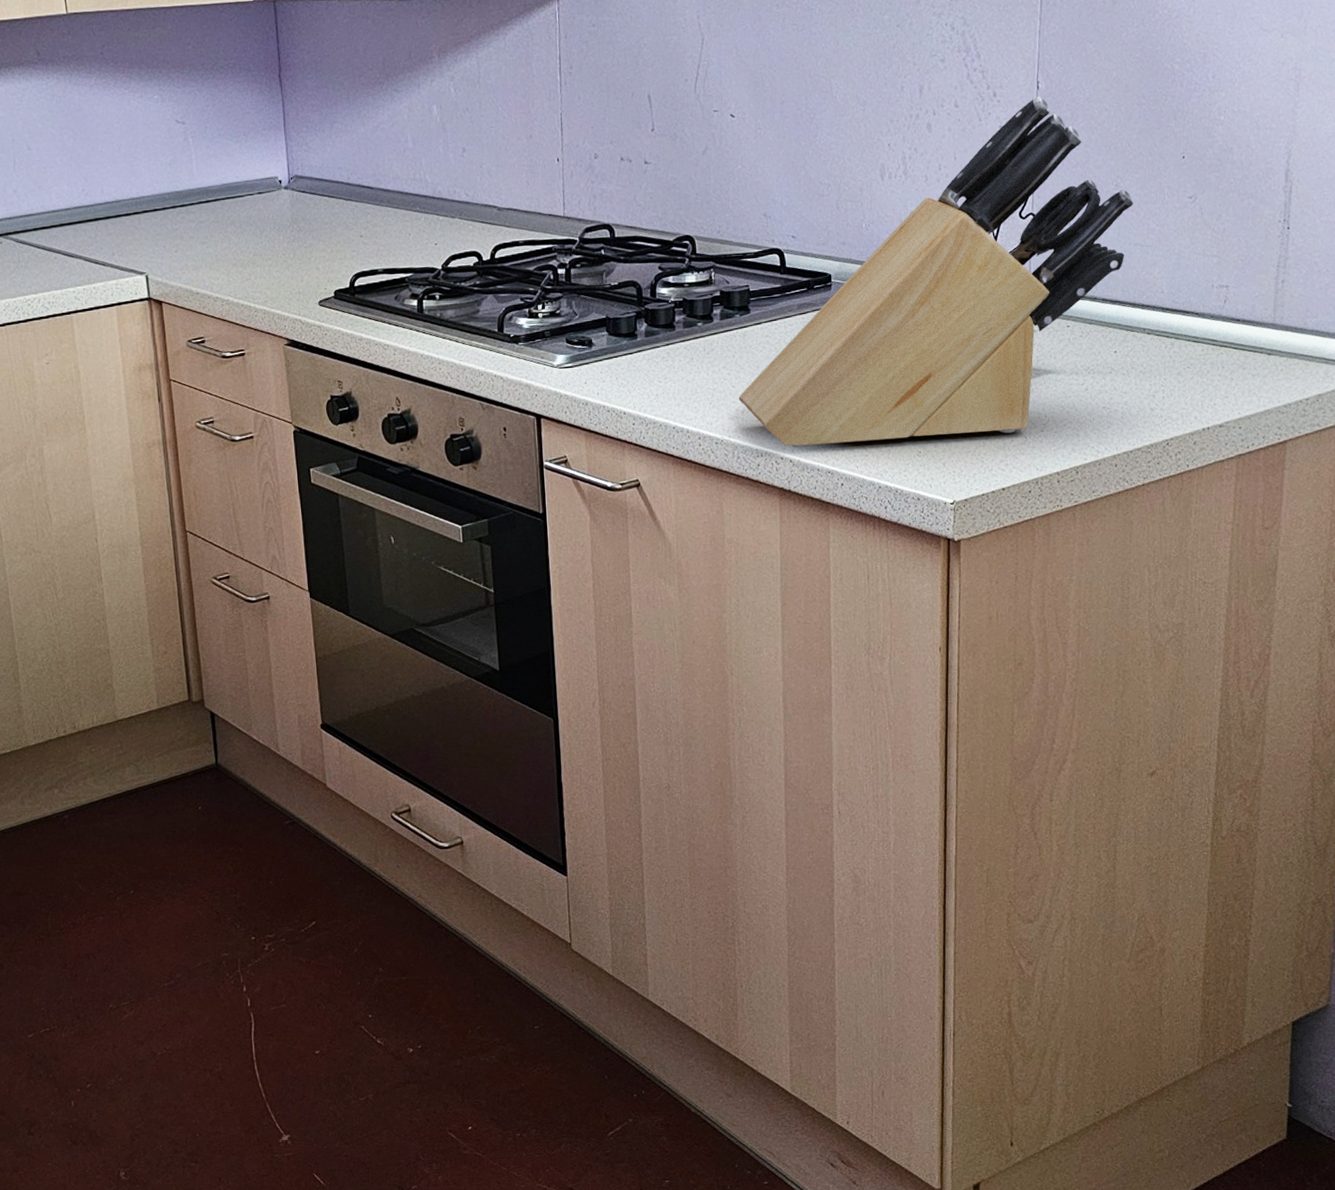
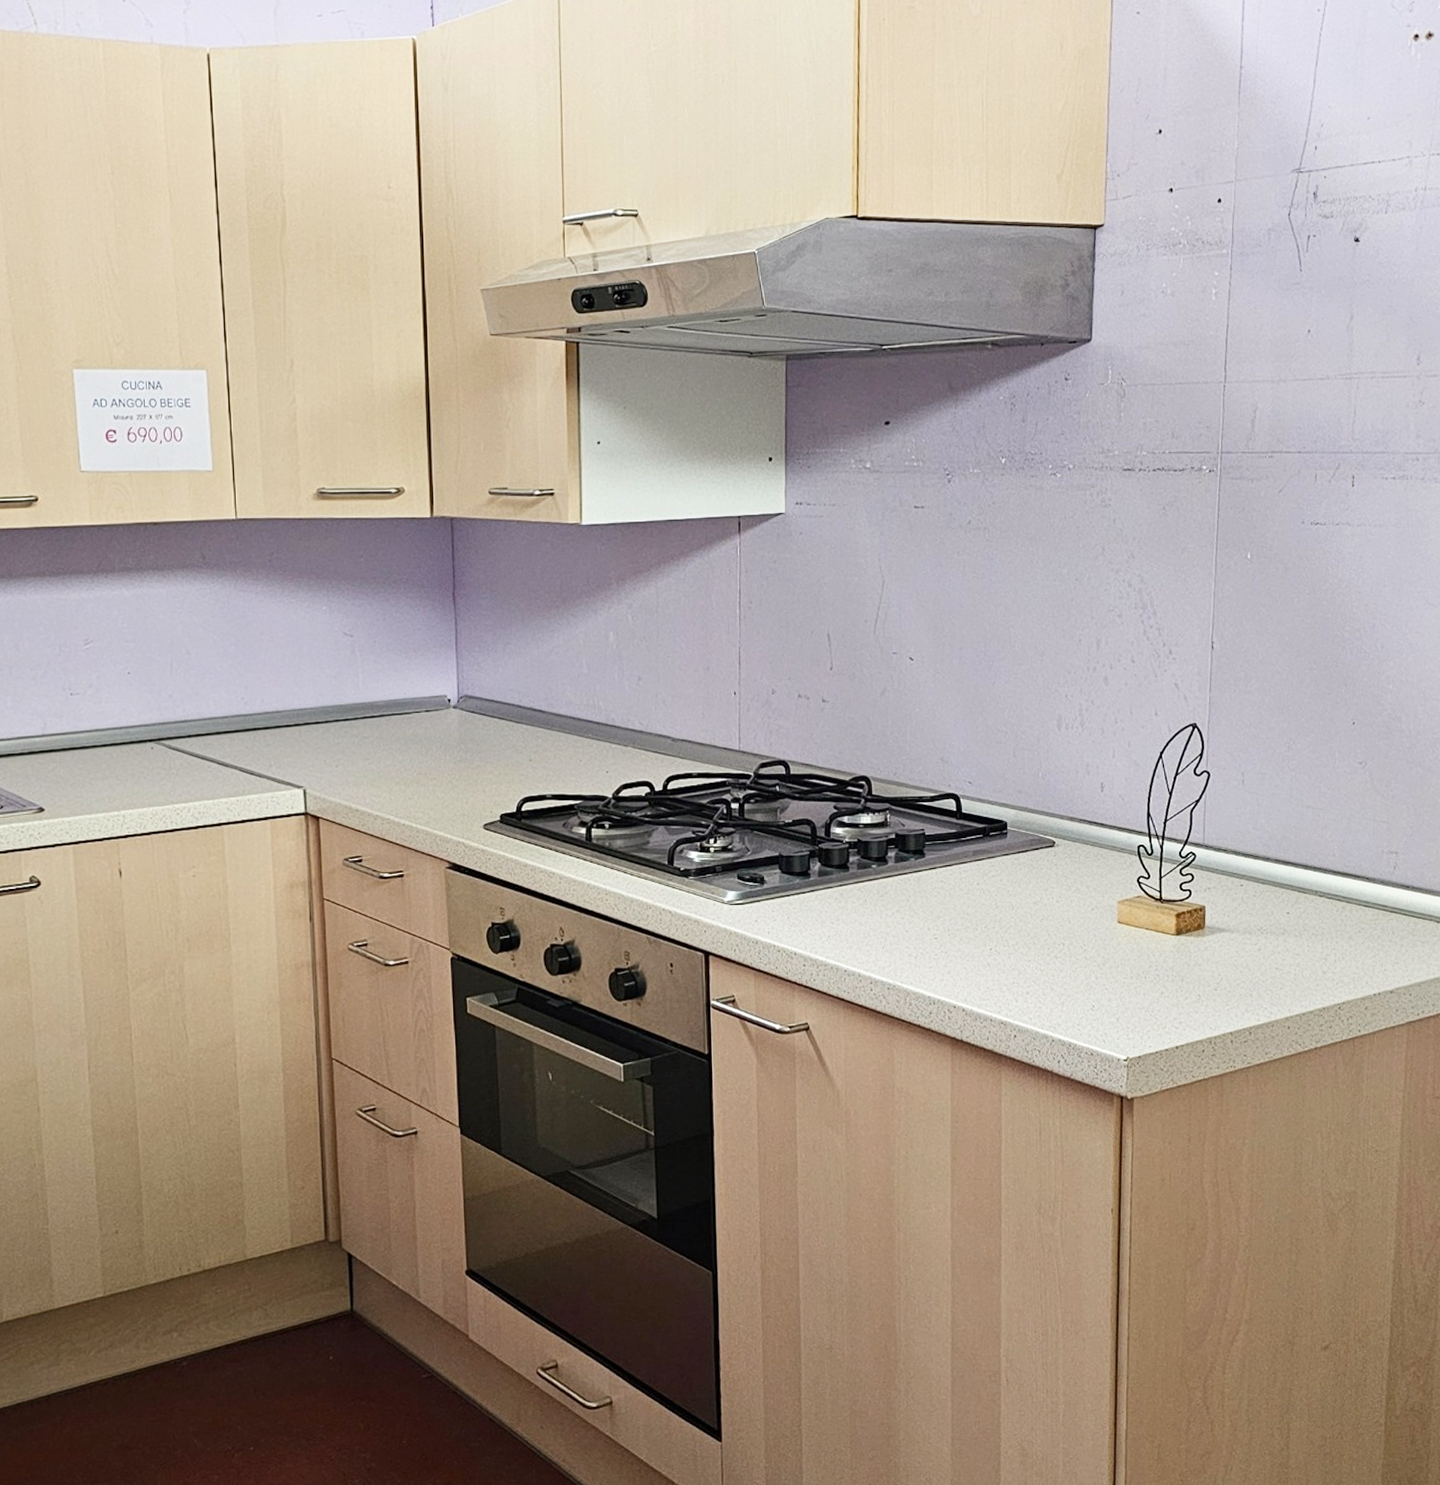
knife block: present [738,96,1134,448] -> none [911,656,1306,997]

